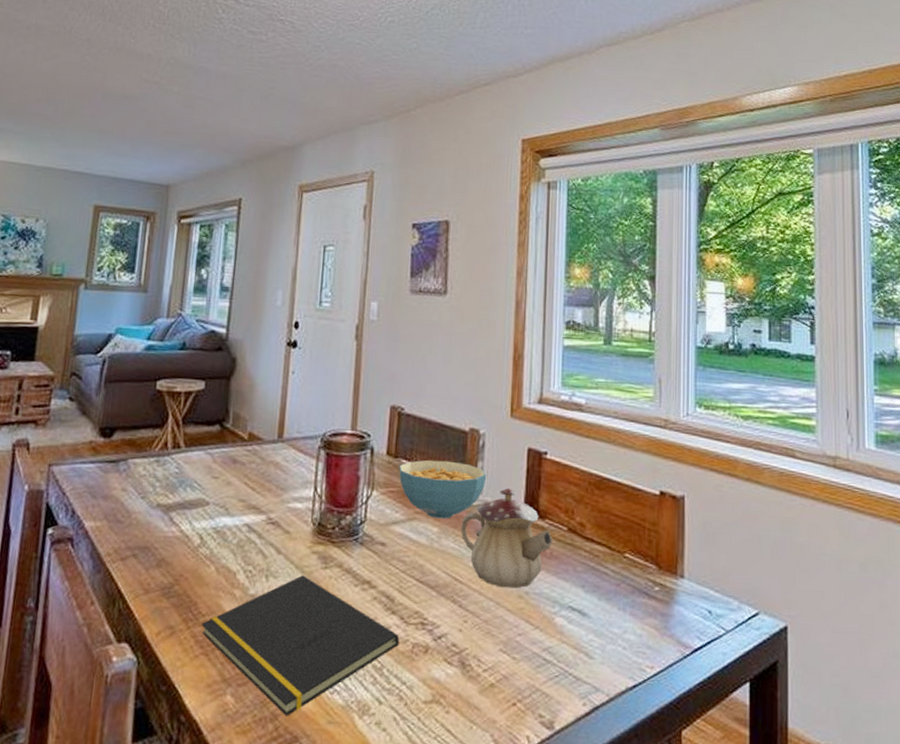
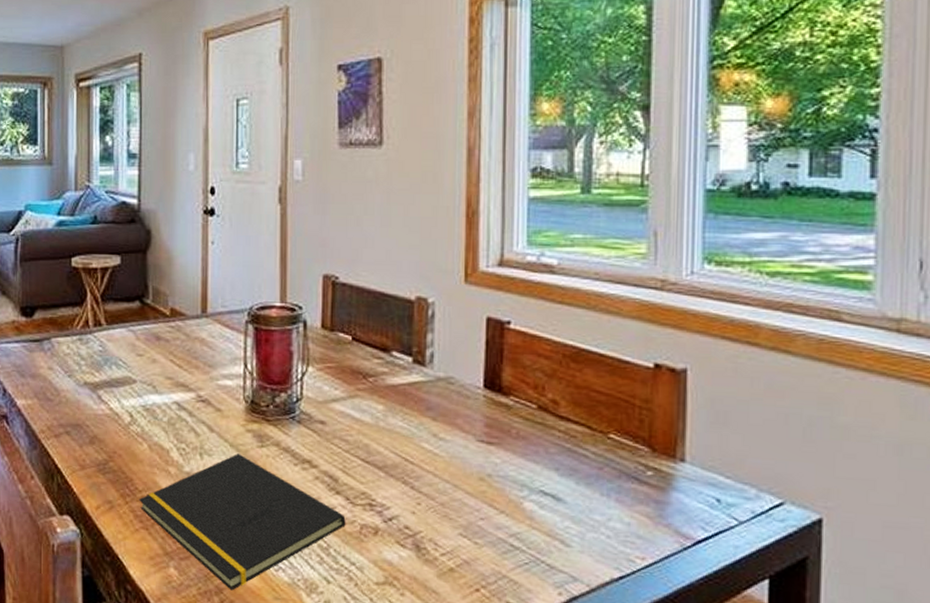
cereal bowl: present [399,459,487,519] -> none [336,332,438,396]
teapot: present [461,487,553,589] -> none [410,361,519,471]

